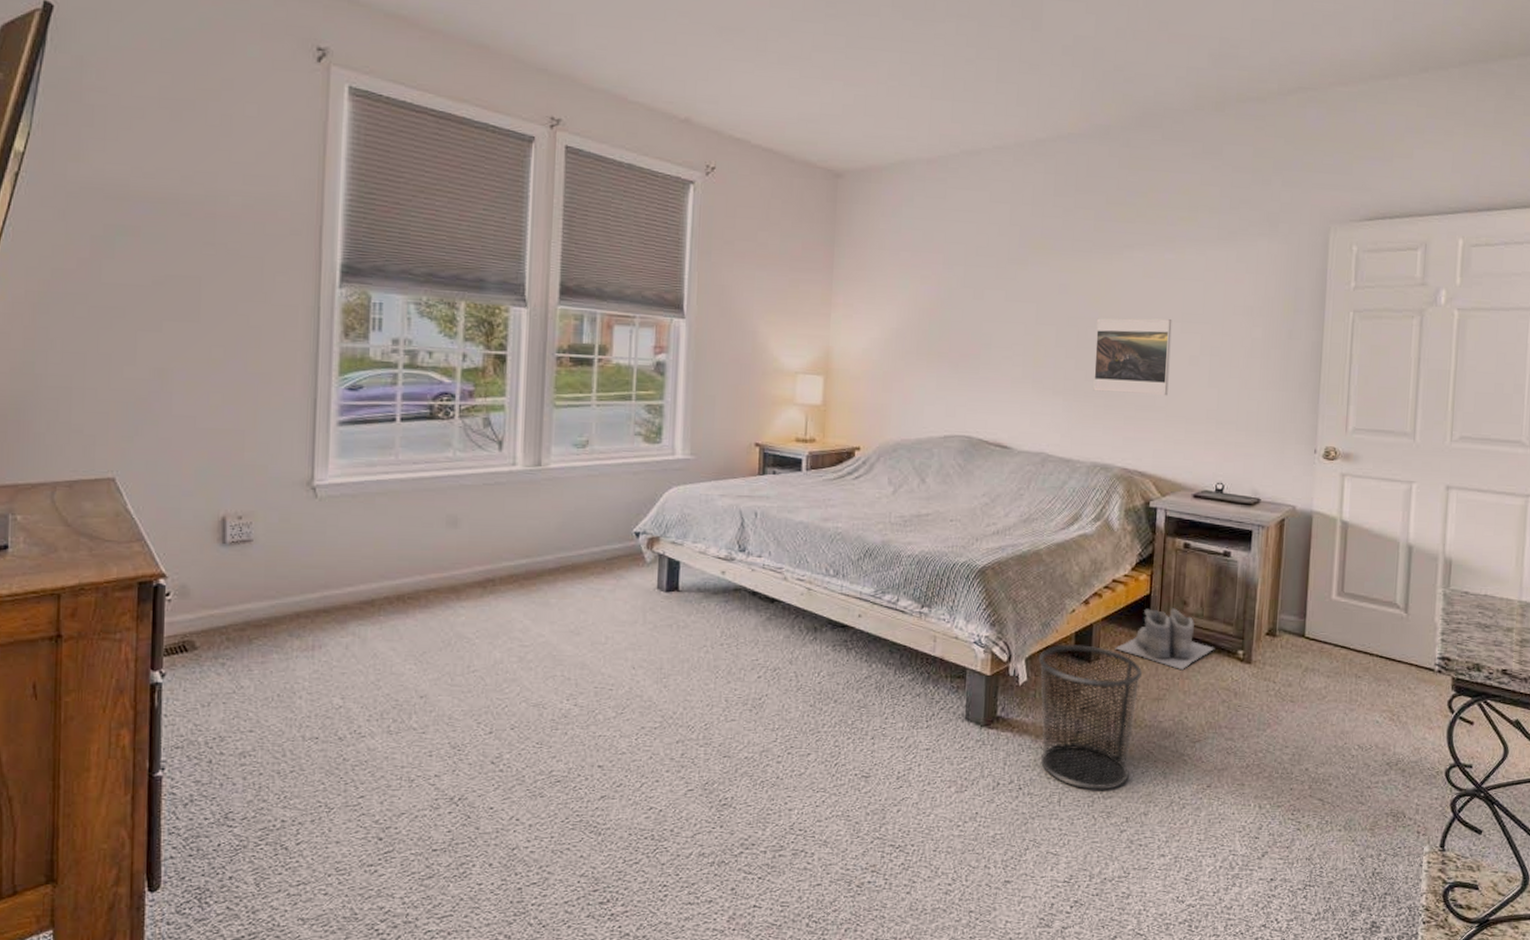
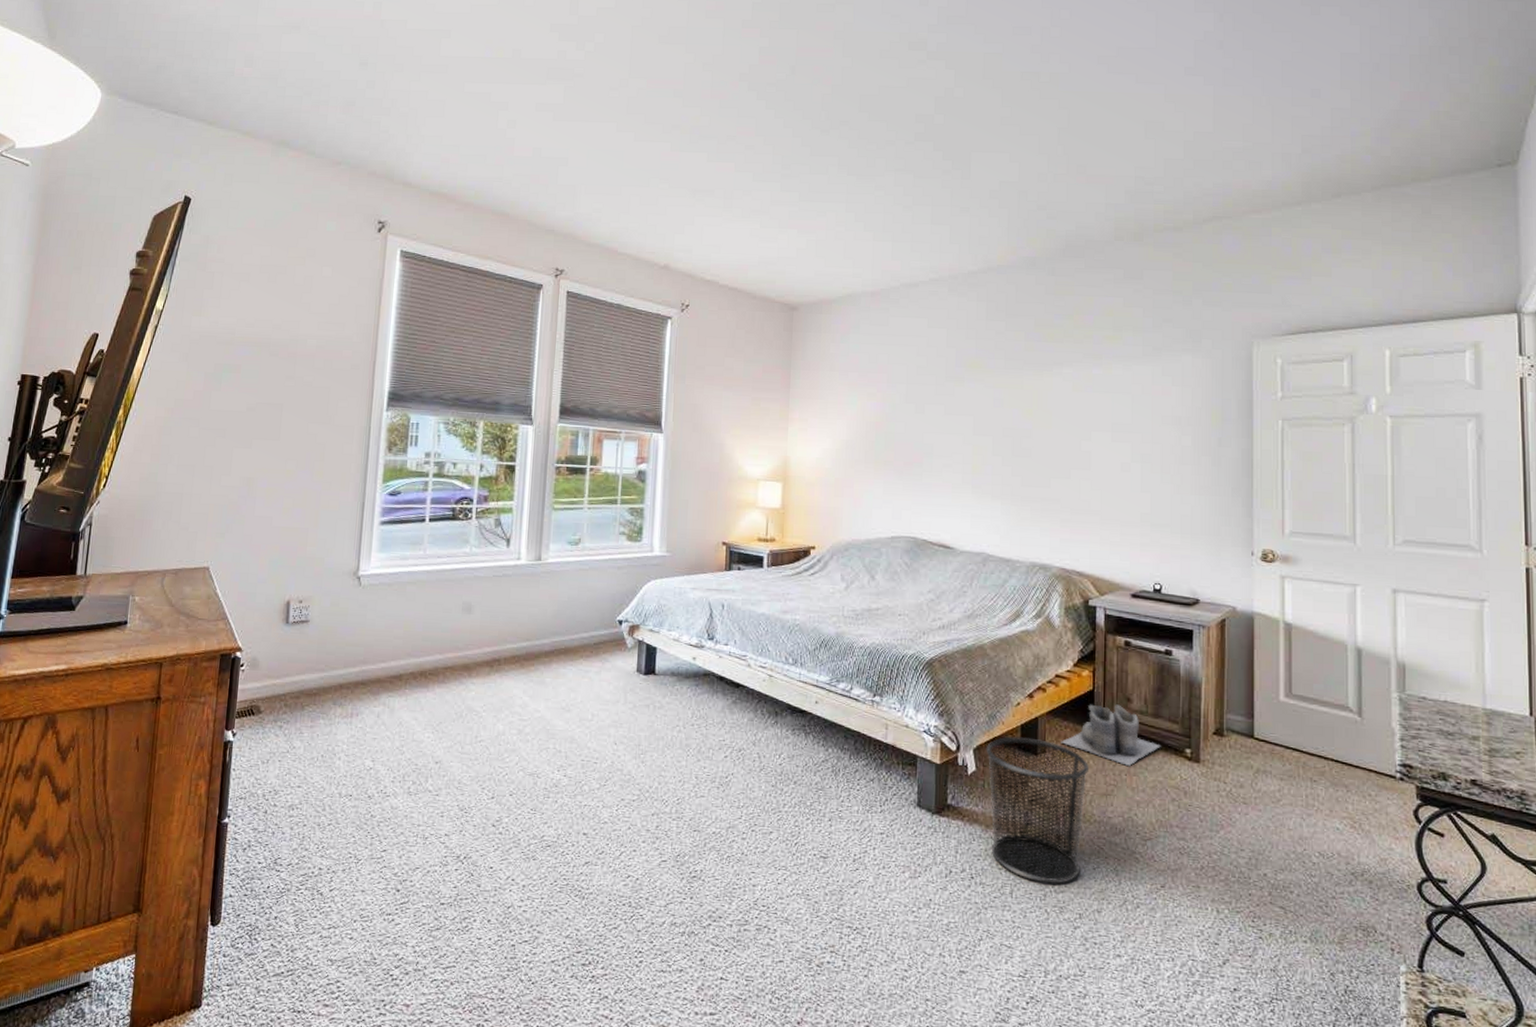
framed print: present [1093,318,1172,396] -> none [1029,428,1103,501]

